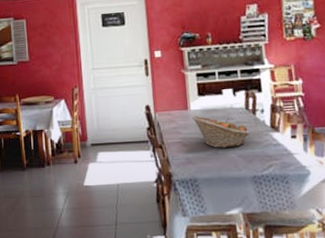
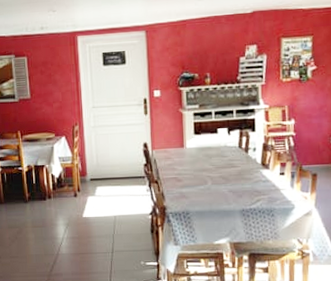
fruit basket: present [192,115,251,148] -> none [188,153,242,184]

